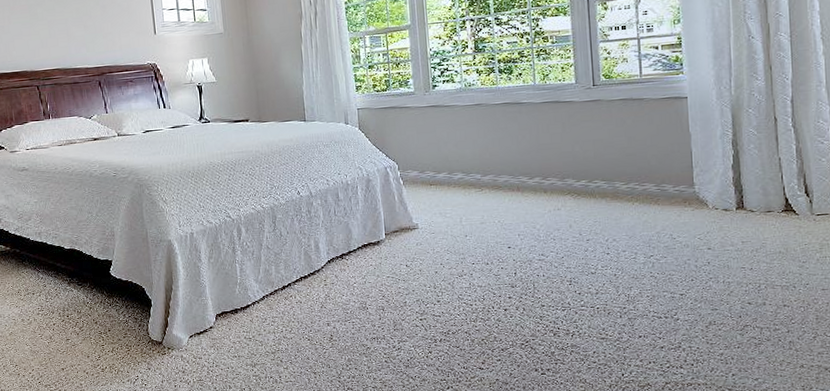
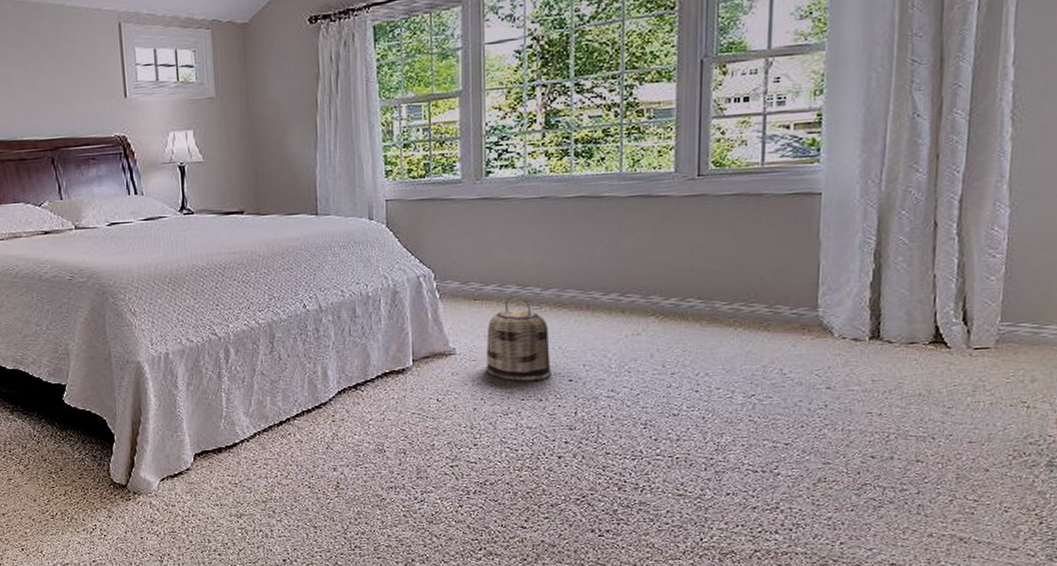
basket: none [441,181,494,249] -> present [485,295,552,382]

